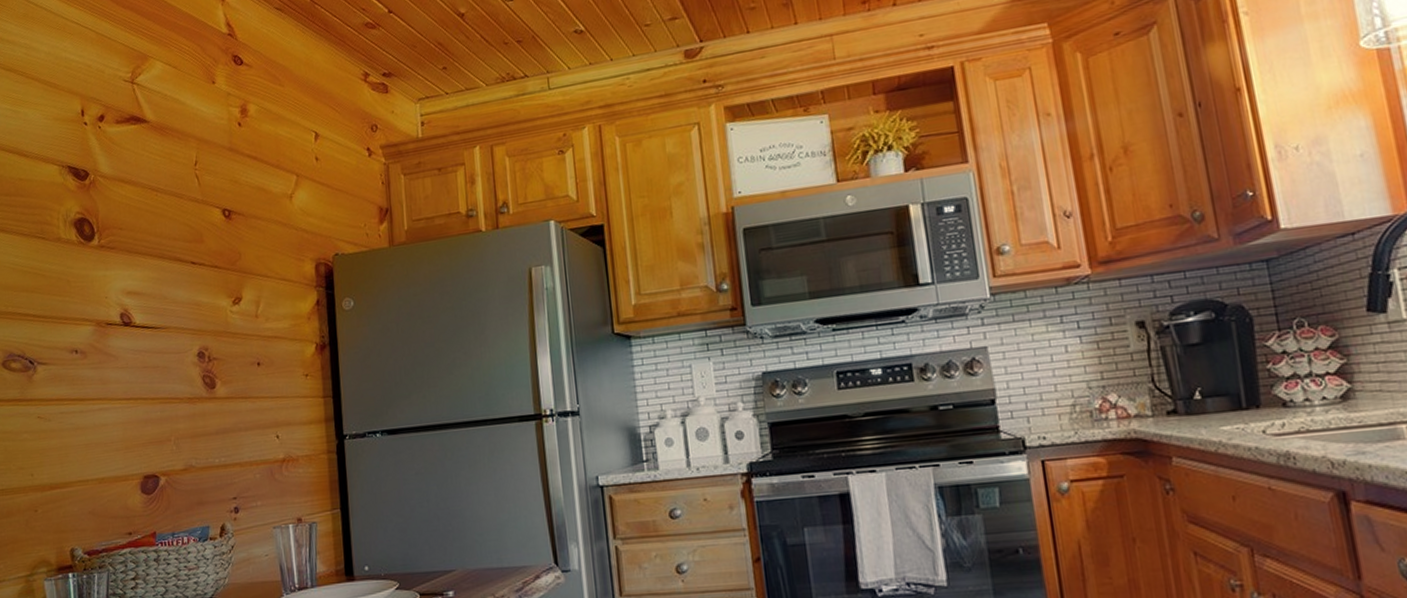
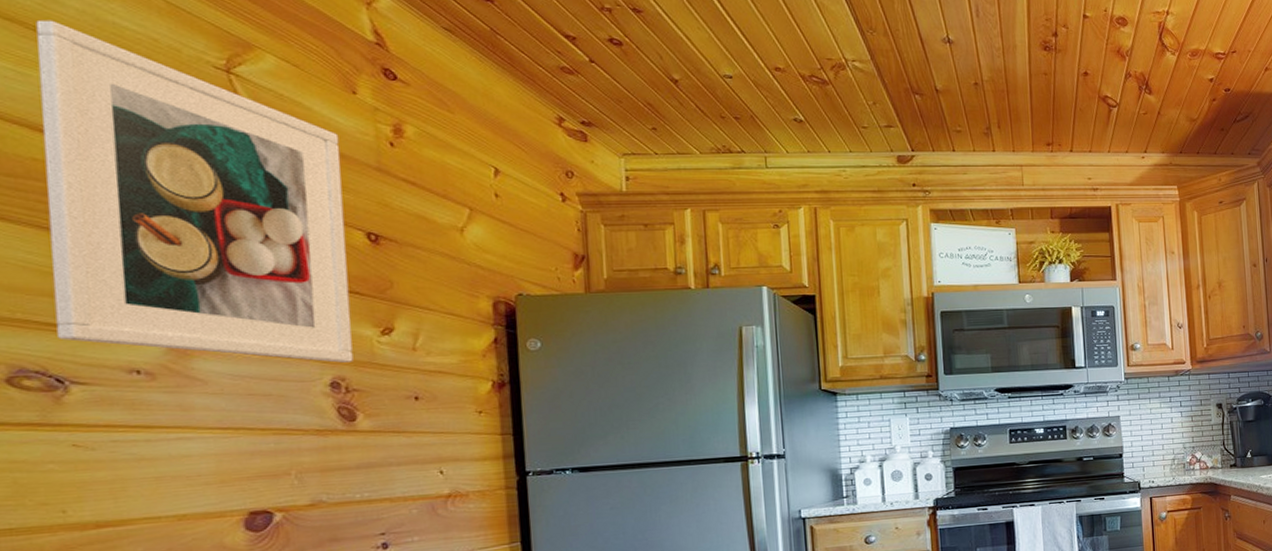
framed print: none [23,64,214,334] -> present [36,19,353,363]

